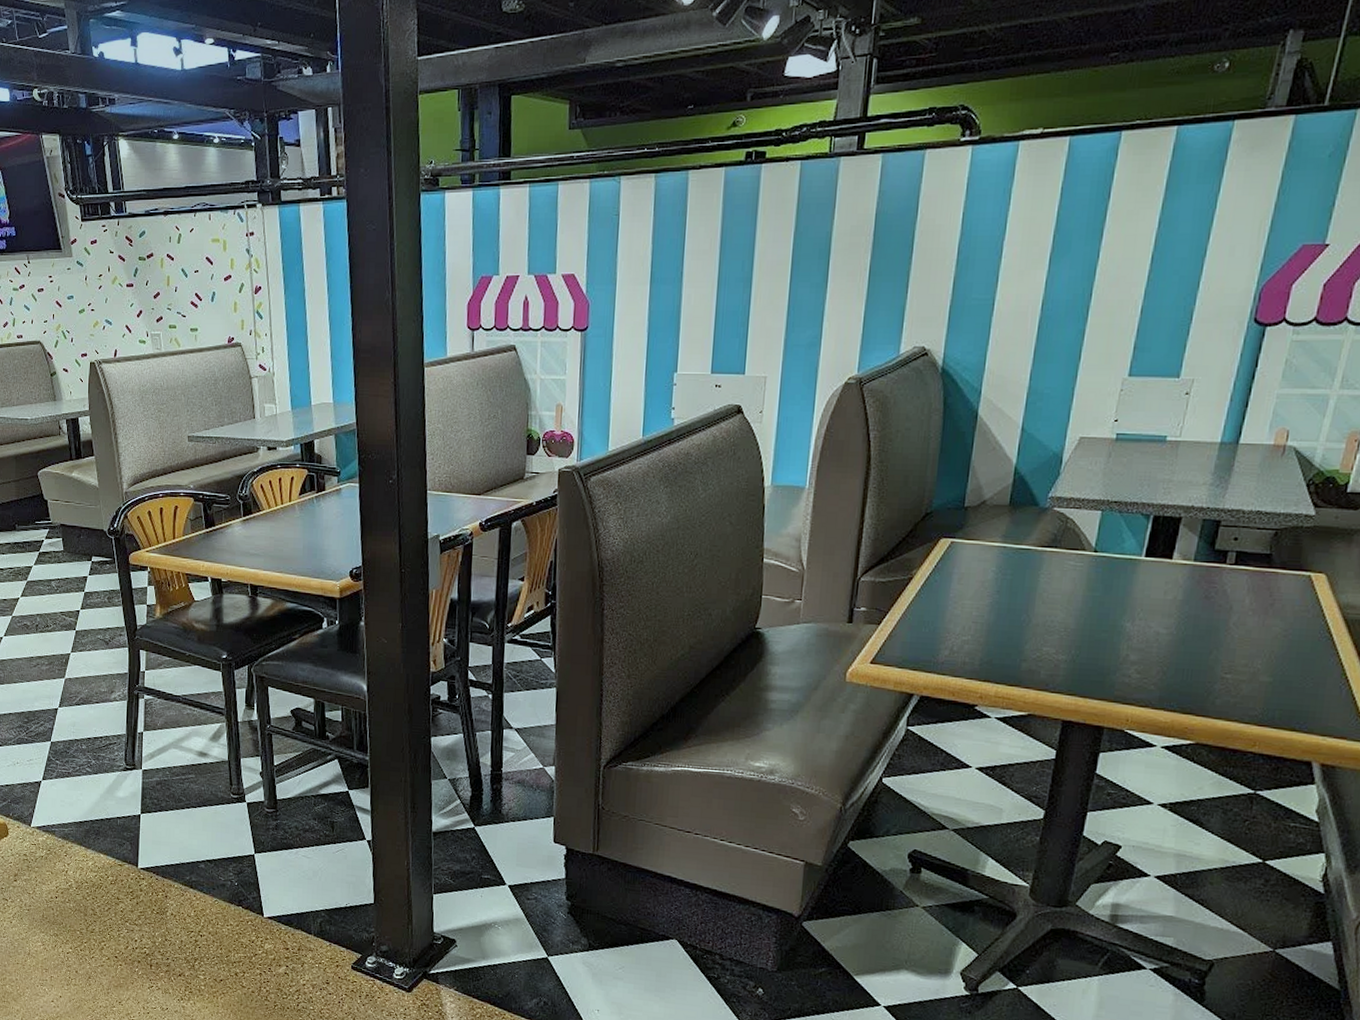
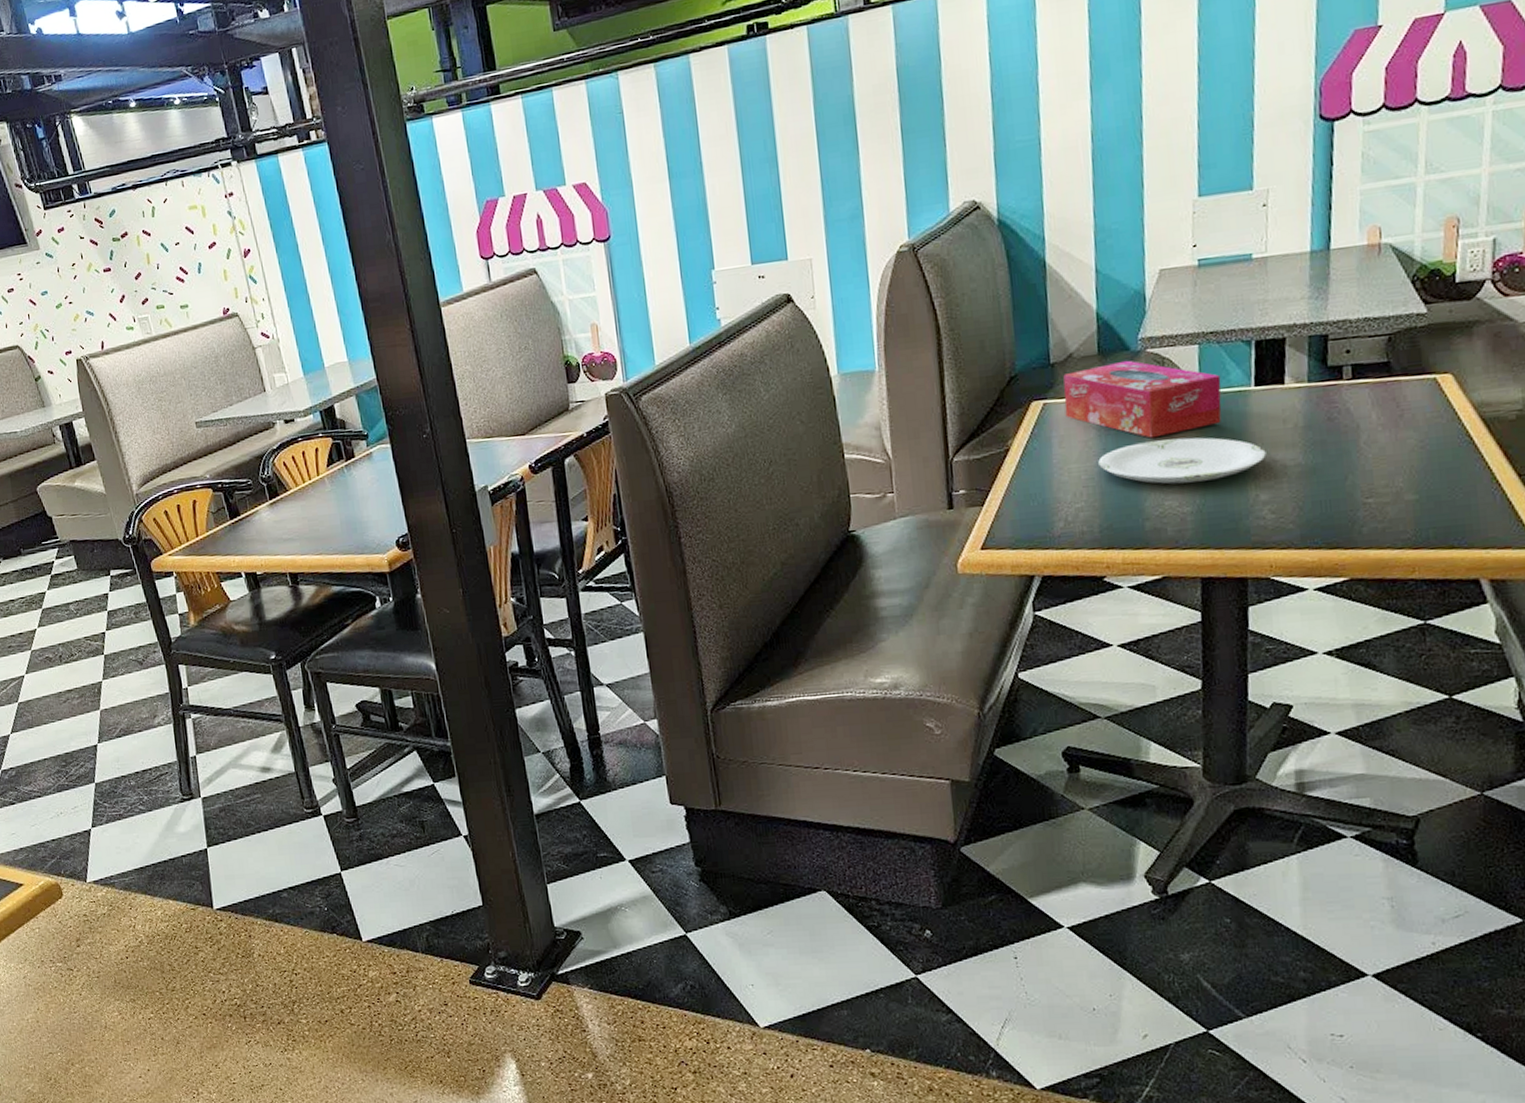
tissue box: none [969,514,1116,589] -> present [1063,360,1222,439]
plate: none [990,591,1143,635] -> present [1098,437,1267,484]

